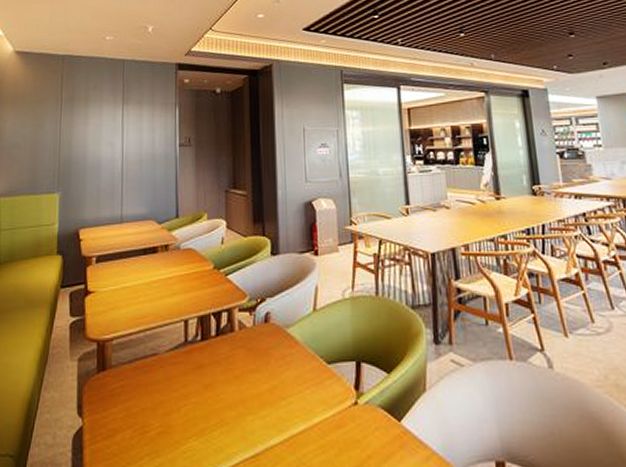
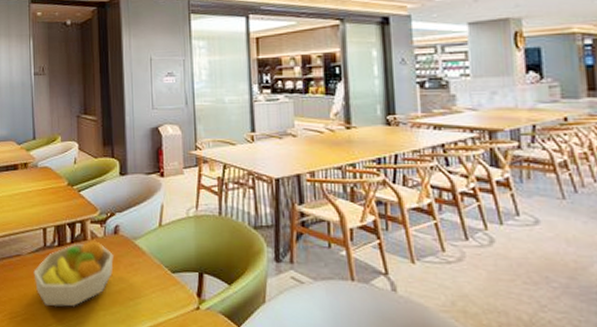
fruit bowl: none [172,330,264,414] -> present [33,239,114,307]

